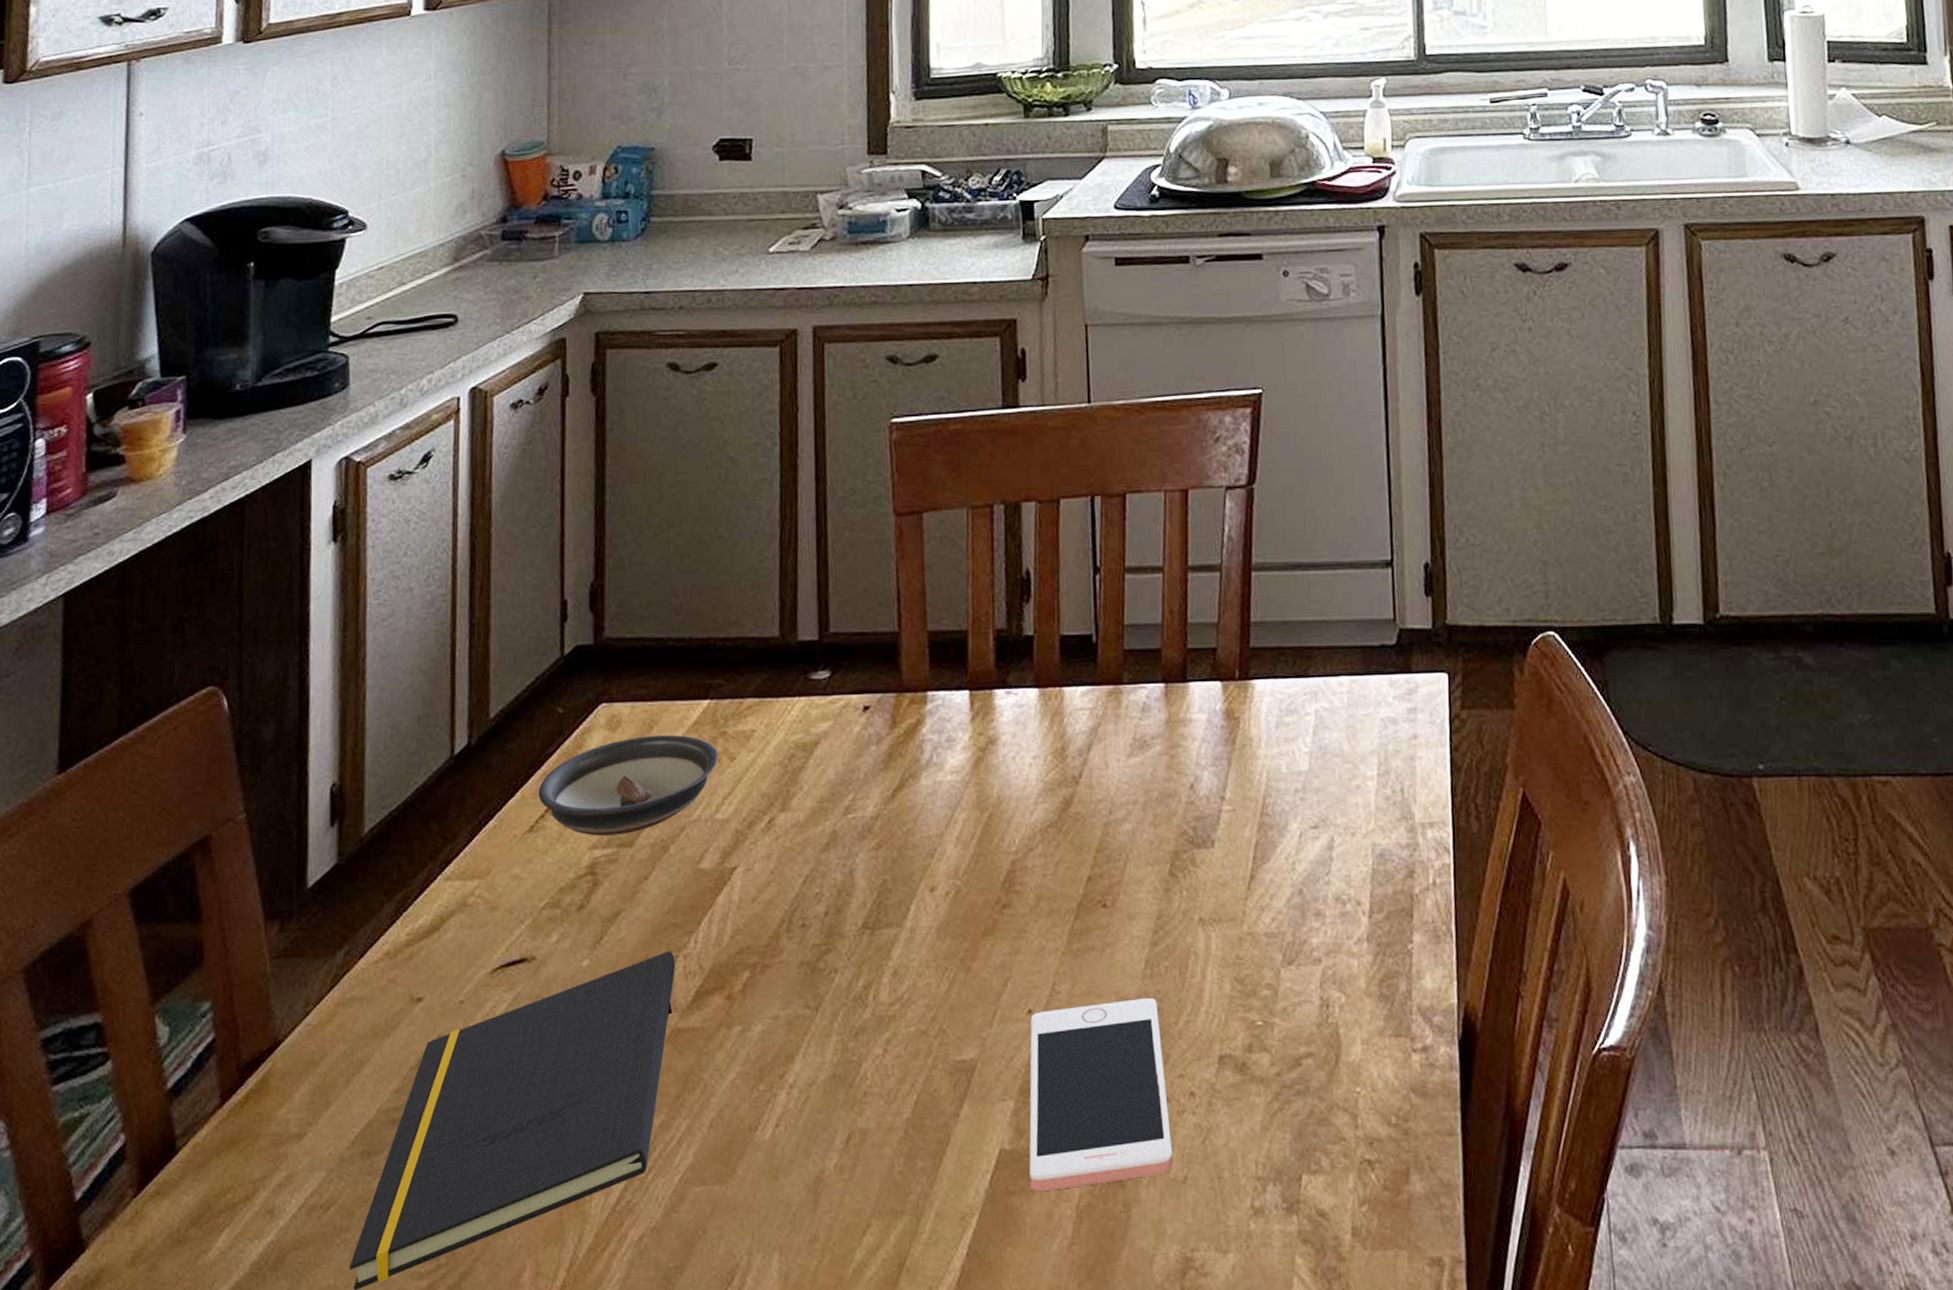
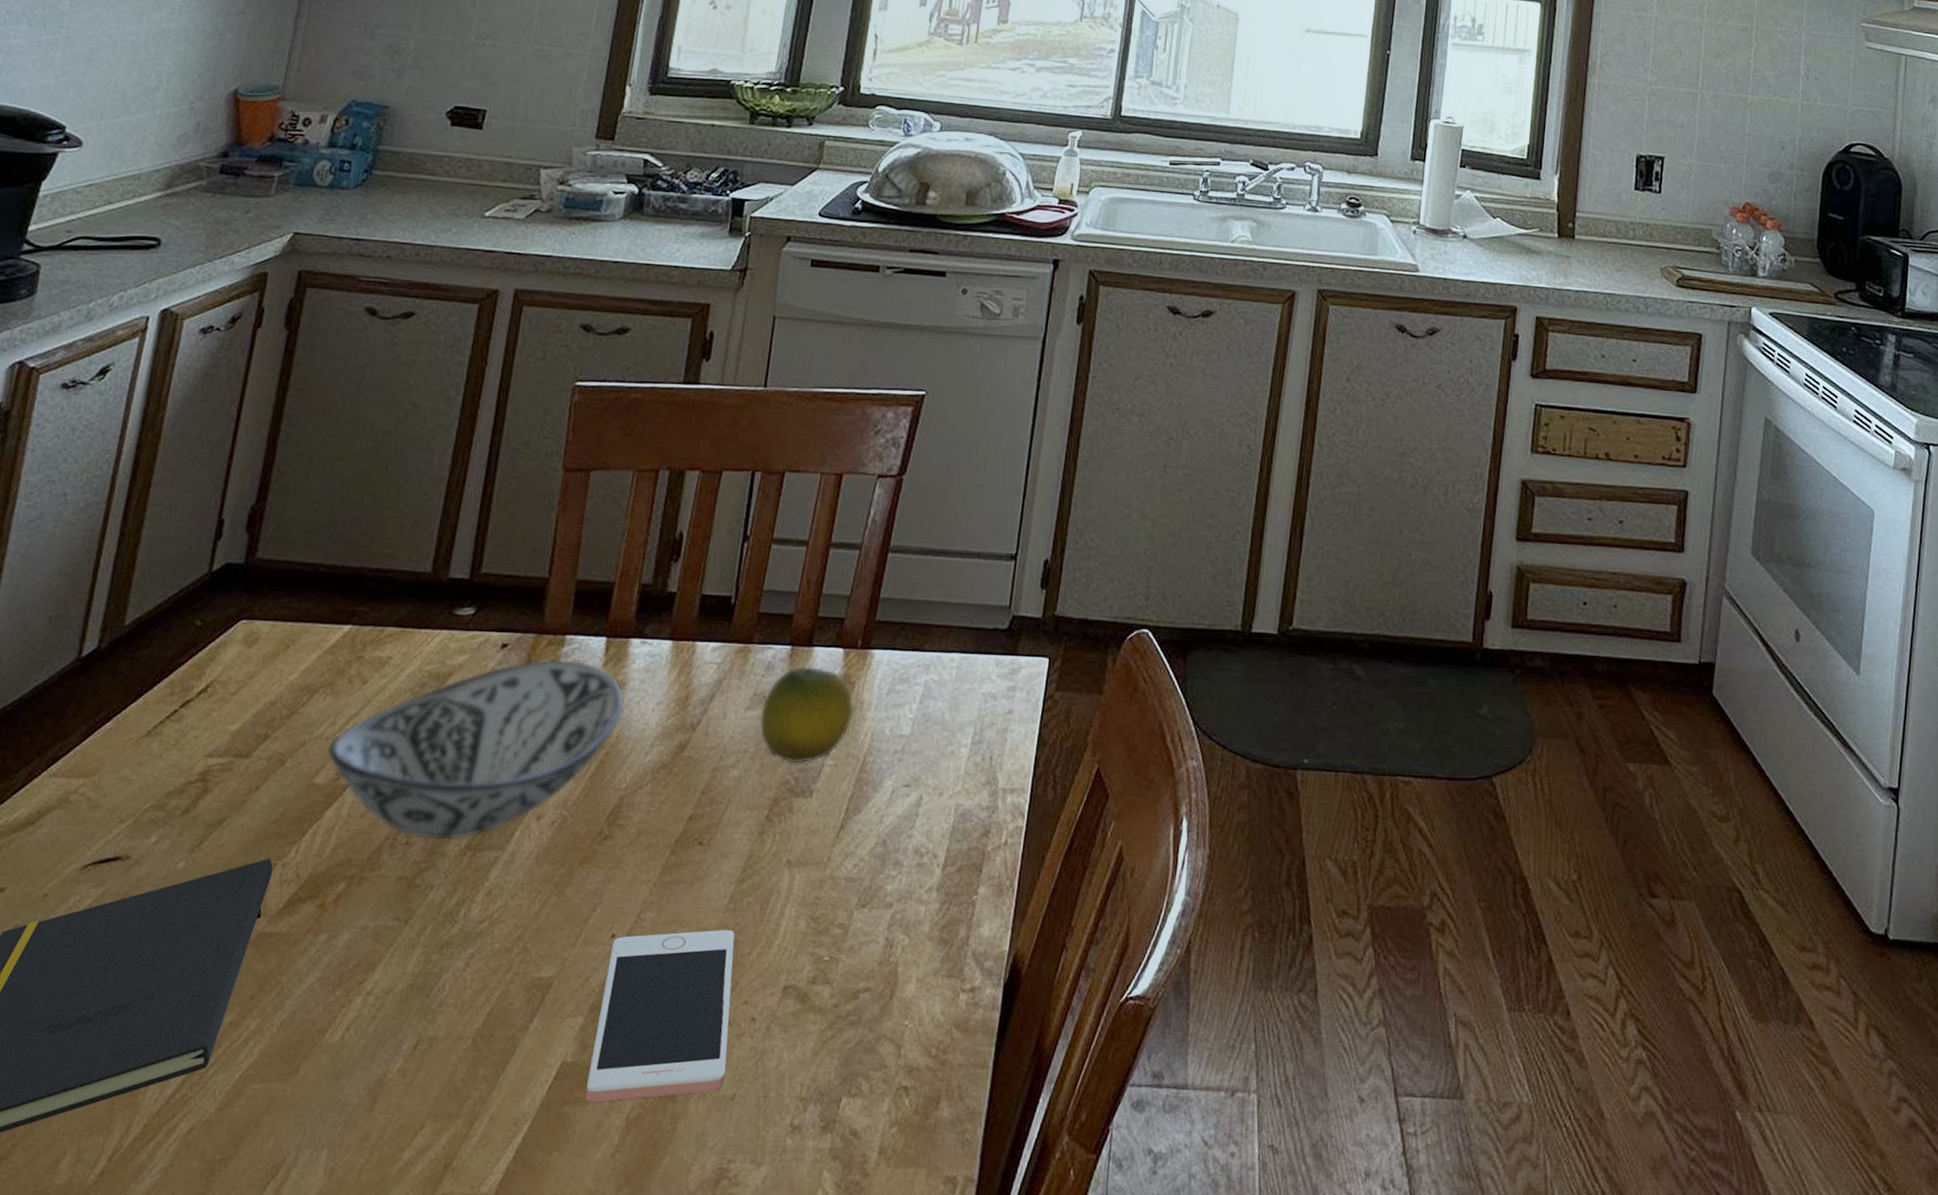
saucer: present [538,734,718,836] -> none [161,654,351,746]
decorative bowl: none [707,718,1000,921] -> present [327,659,625,841]
fruit: none [1143,703,1244,813] -> present [758,665,854,765]

